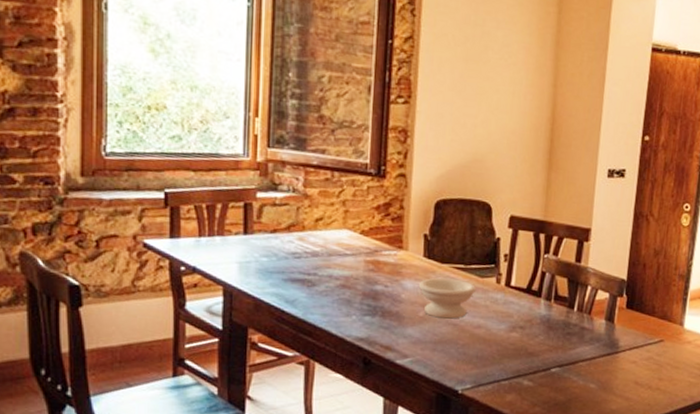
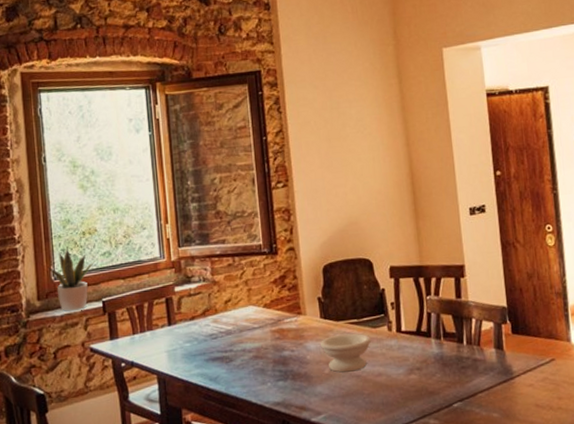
potted plant: none [97,119,161,198] -> present [48,247,95,312]

